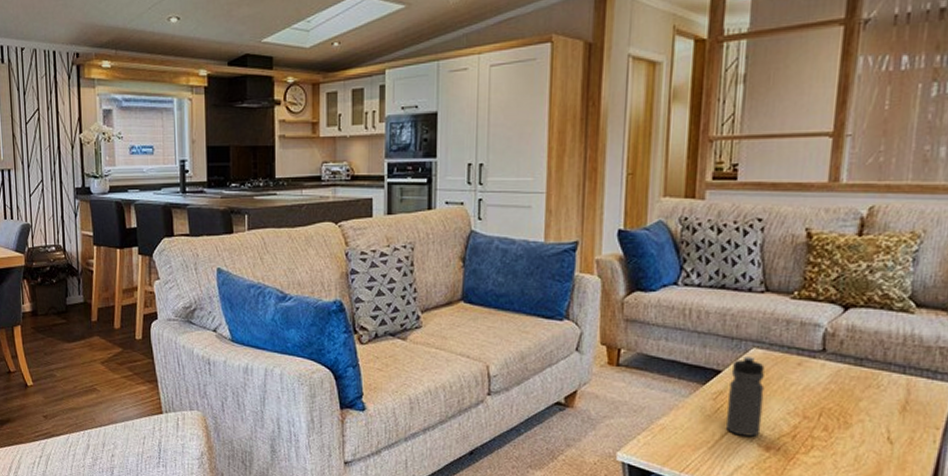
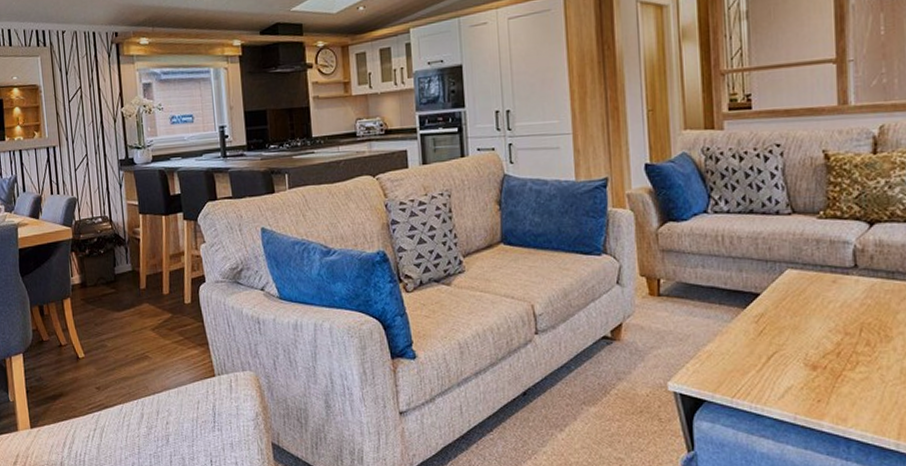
water bottle: present [726,357,765,437] -> none [769,278,806,357]

